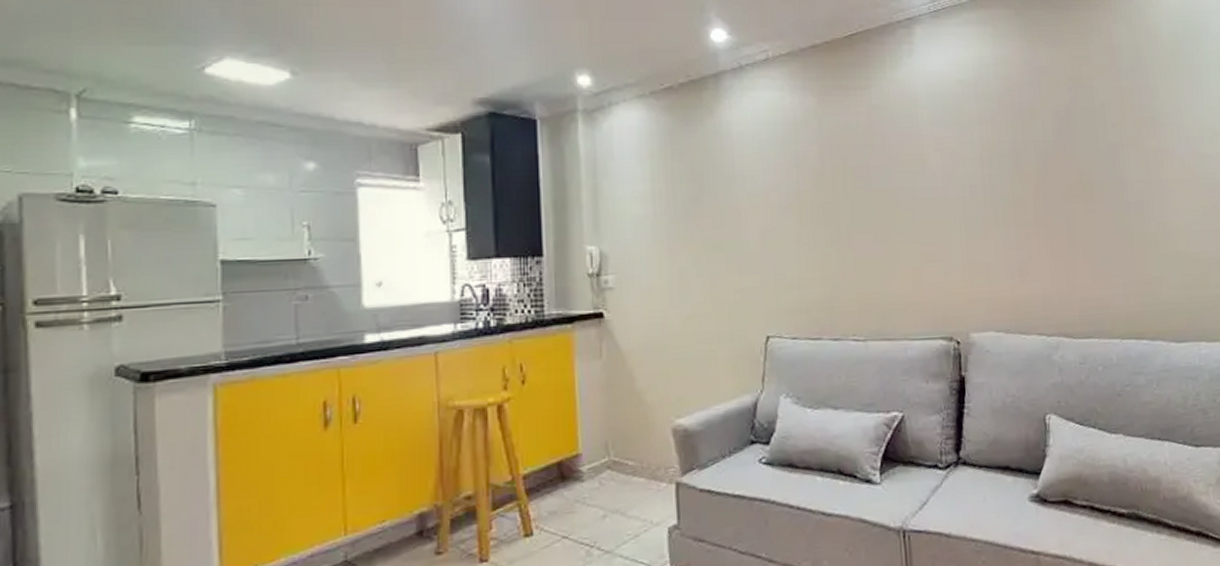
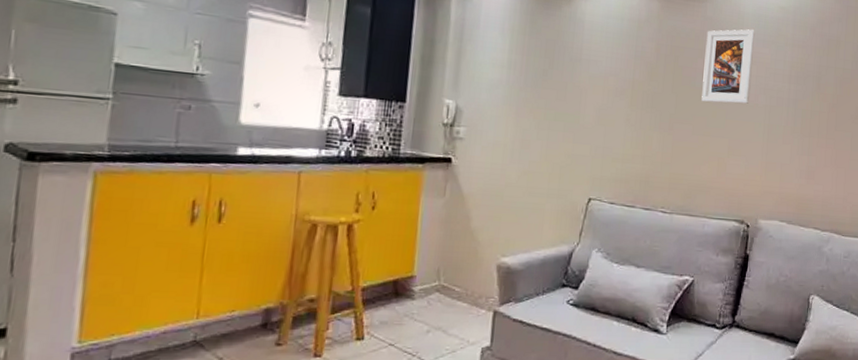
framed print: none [875,112,938,205] -> present [701,29,756,104]

